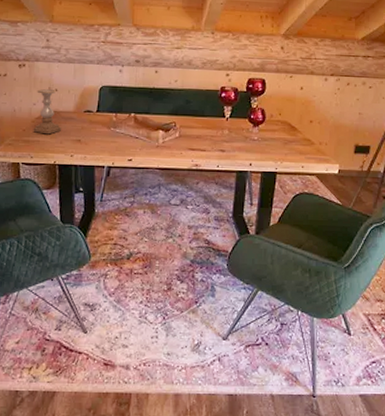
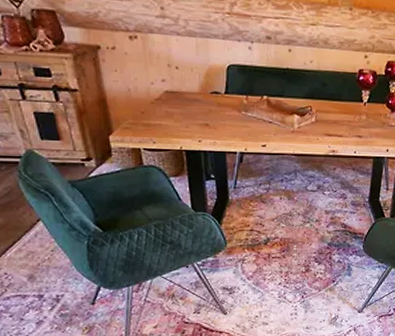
candle holder: present [33,88,61,135] -> none [153,65,186,118]

